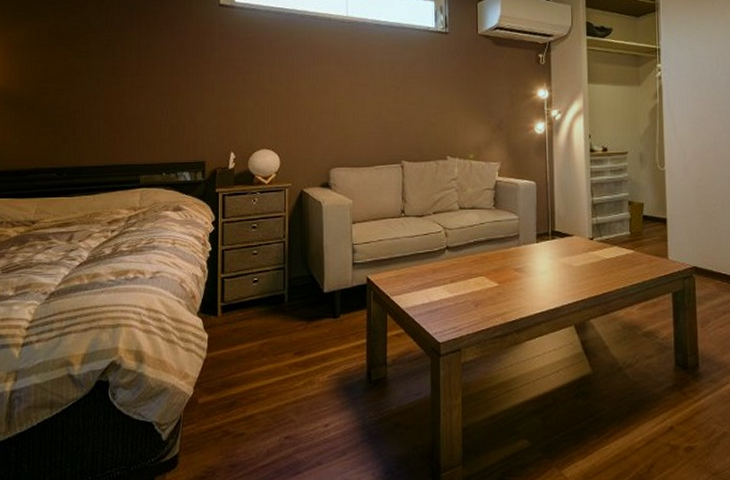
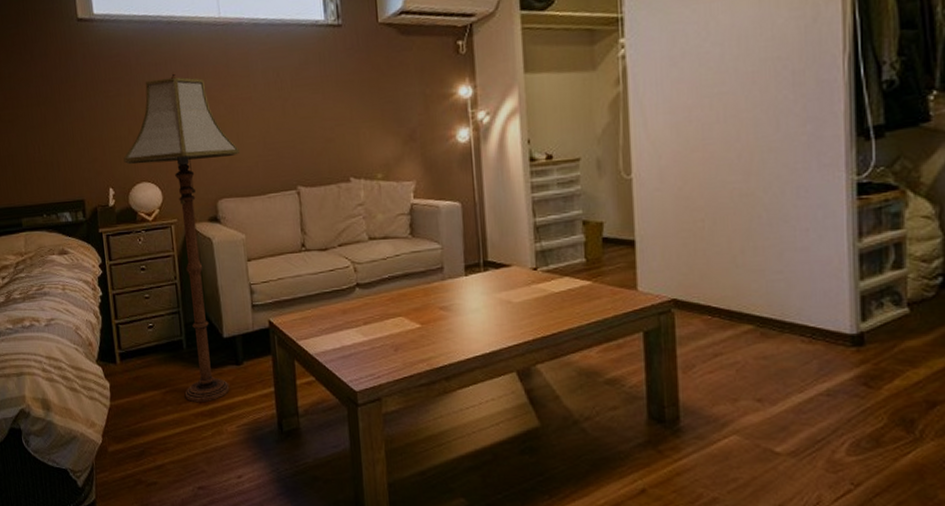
floor lamp: none [247,58,354,354] -> present [123,73,240,403]

